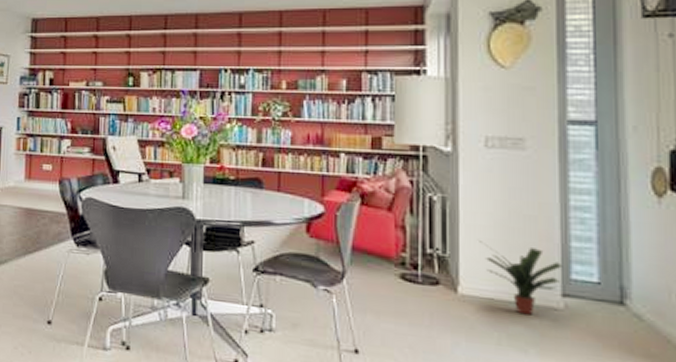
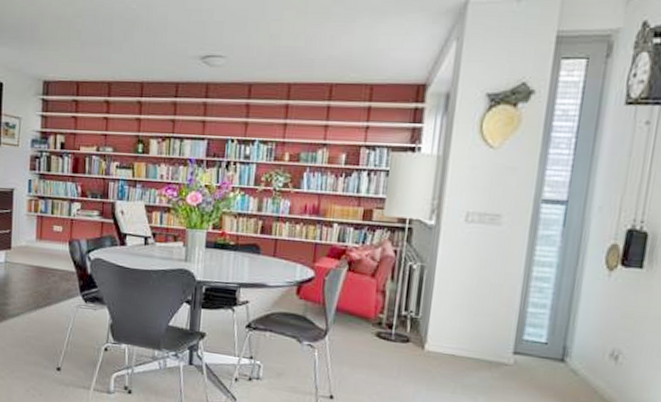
potted plant: present [479,241,563,315] -> none [449,305,518,369]

